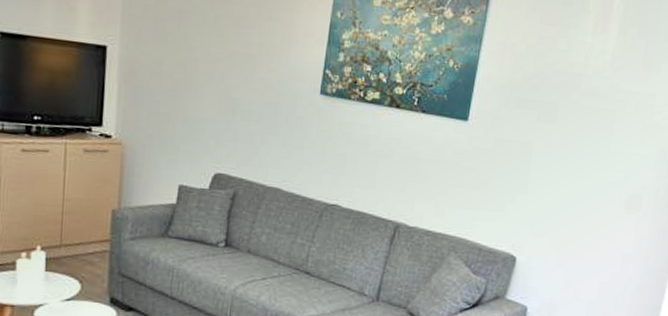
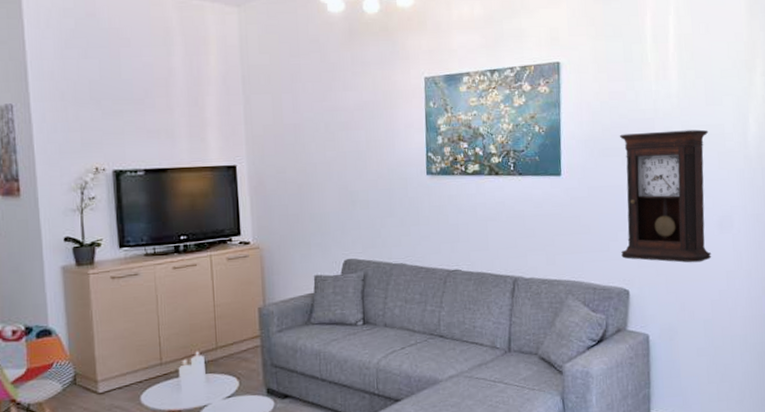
pendulum clock: none [516,86,638,241] -> present [619,129,712,263]

